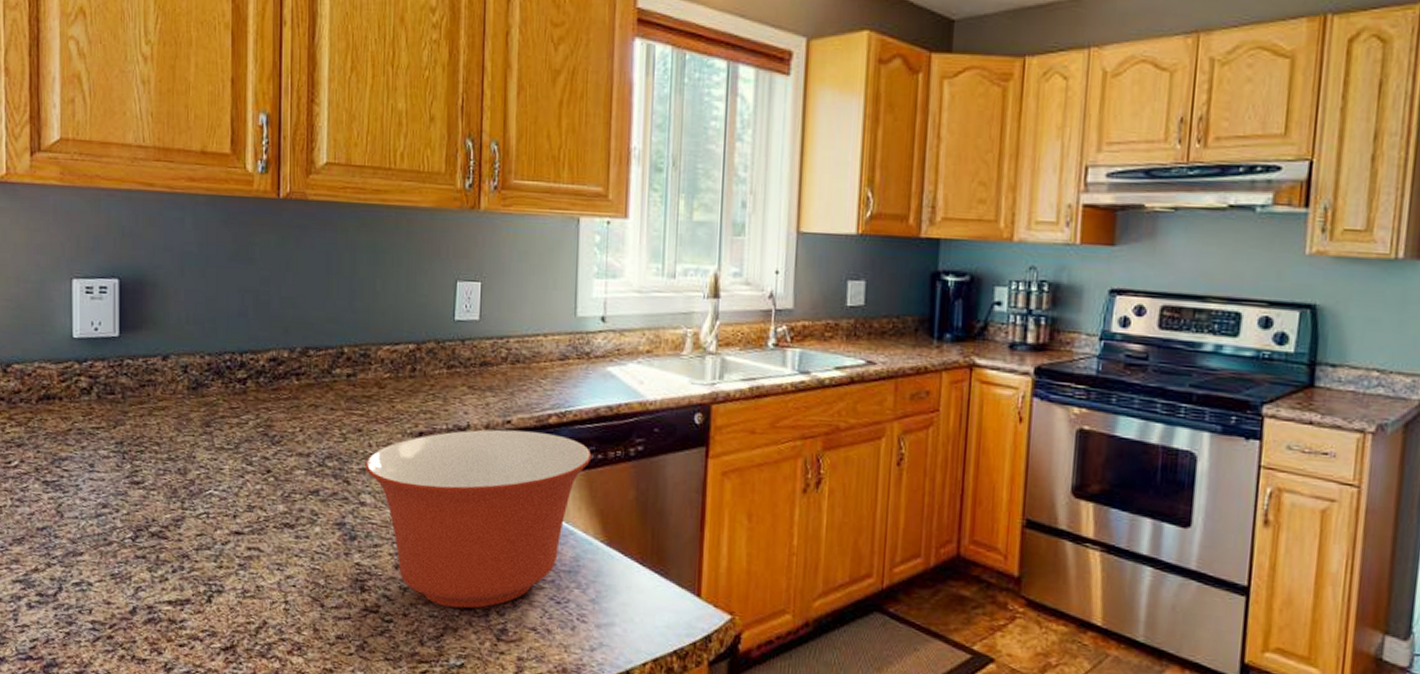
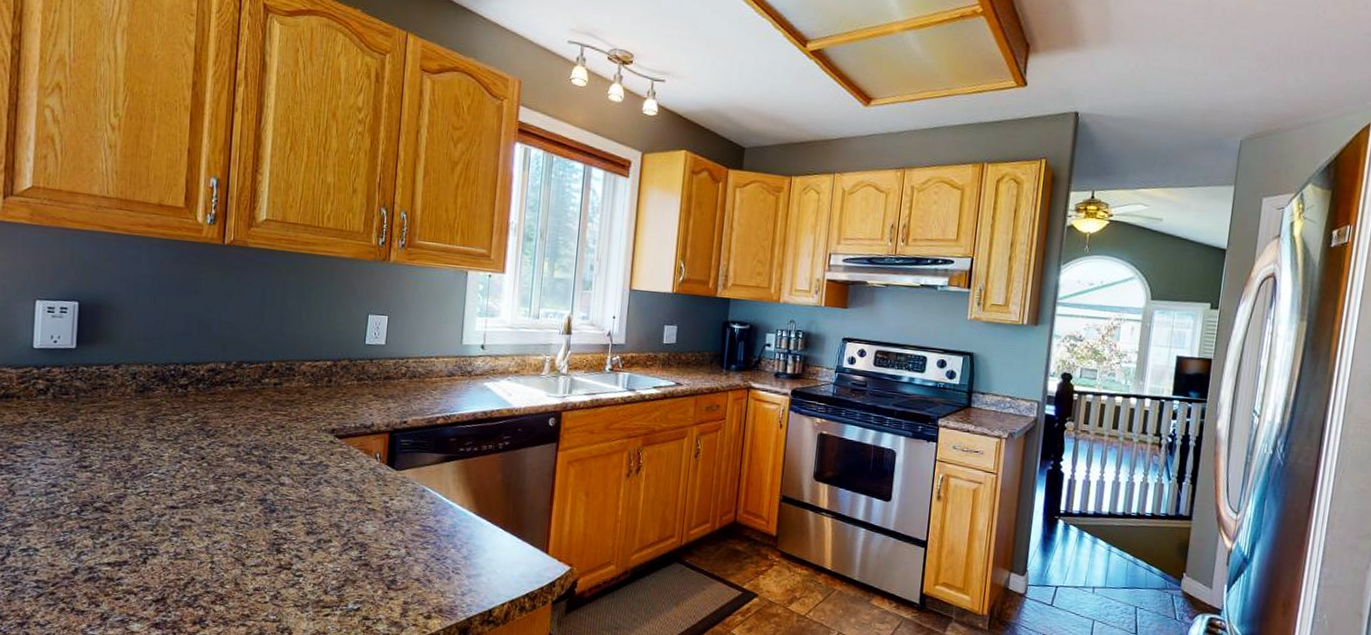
mixing bowl: present [364,429,592,609] -> none [285,428,470,565]

